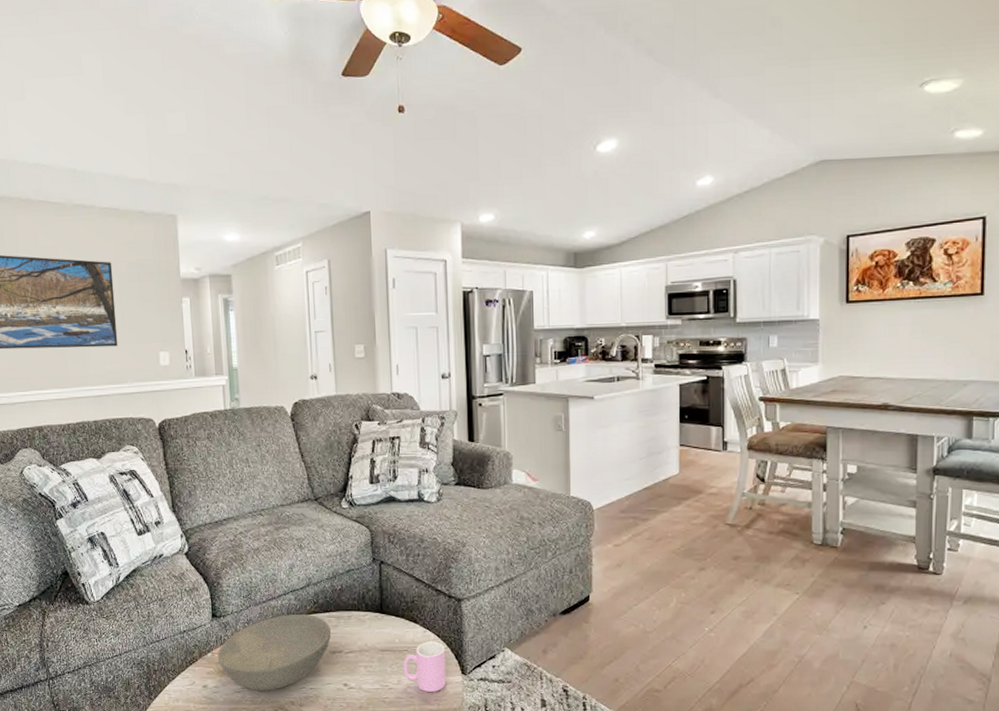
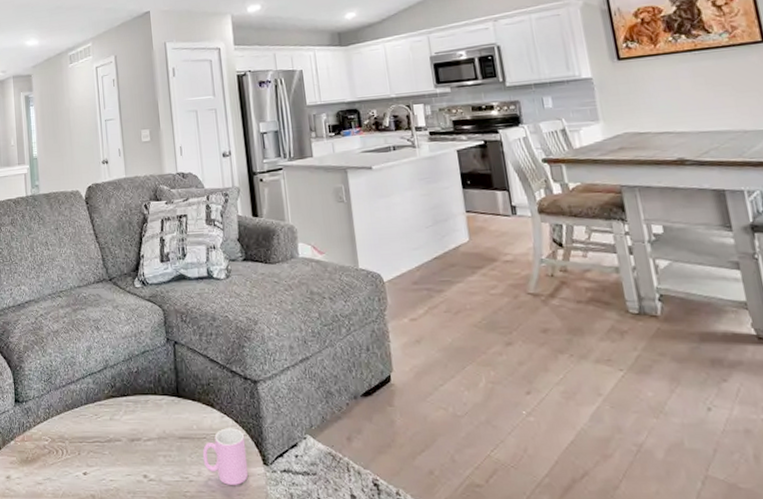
bowl: present [217,615,332,691] -> none [20,399,130,483]

